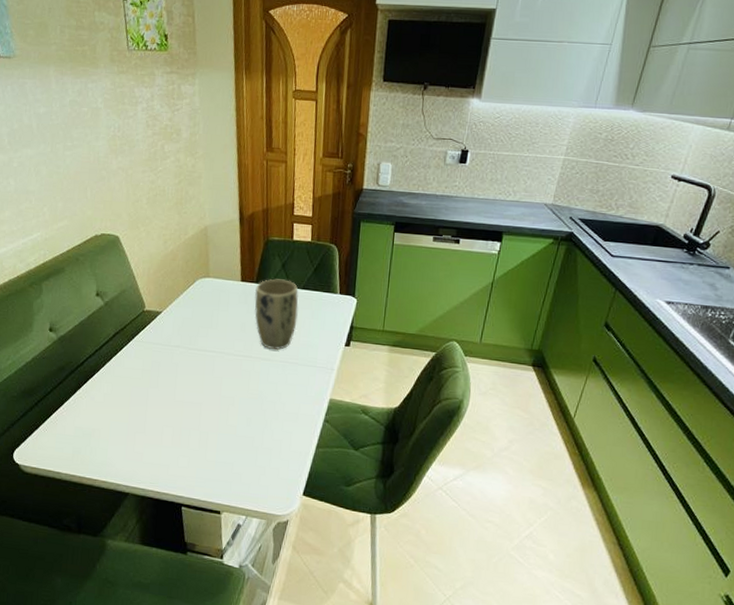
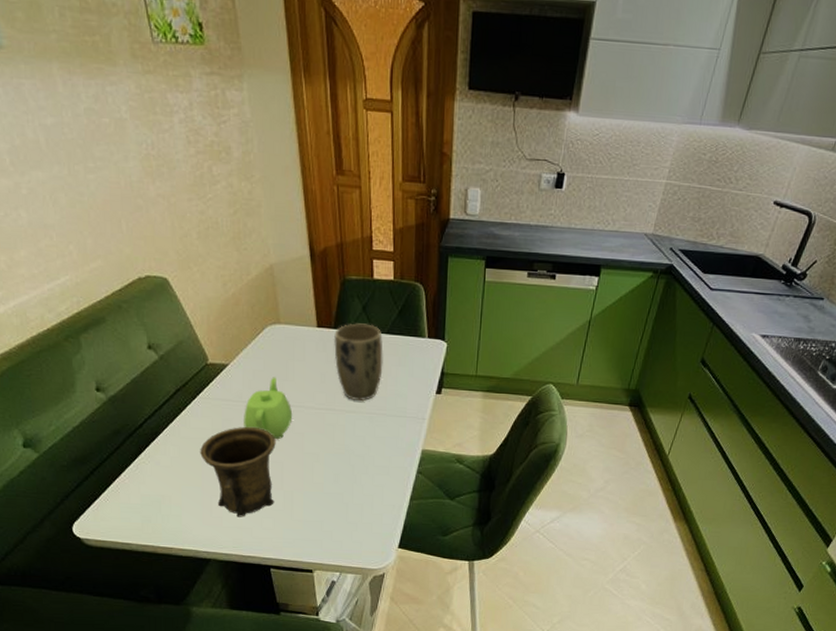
mug: none [130,368,197,455] -> present [200,426,276,517]
teapot: none [170,324,214,382] -> present [244,377,293,439]

